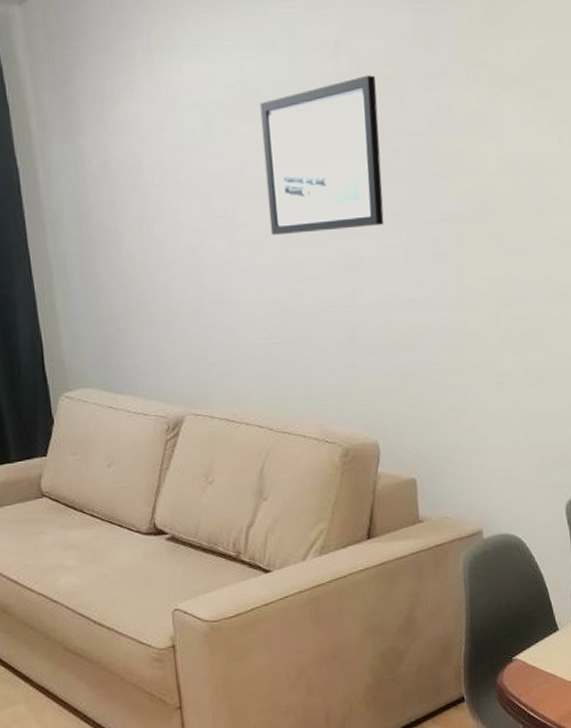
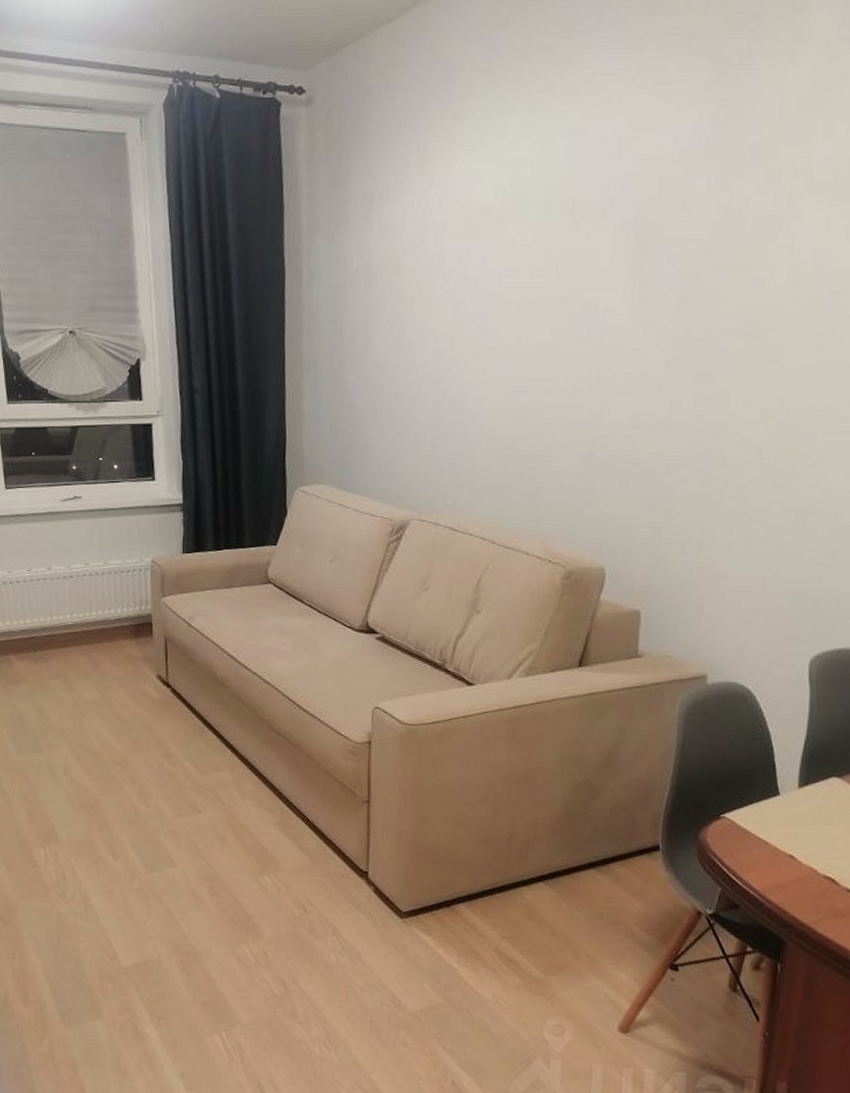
wall art: present [260,75,384,236] -> none [521,175,660,345]

